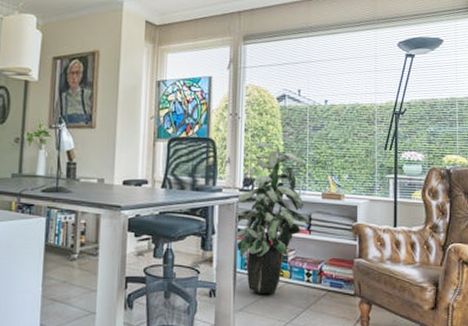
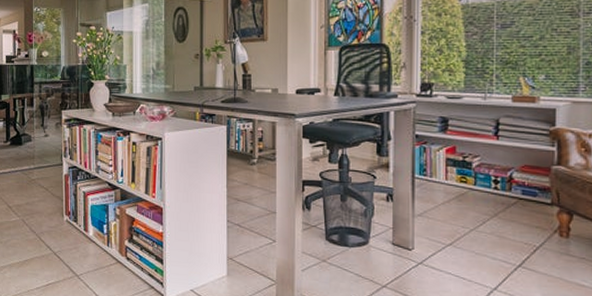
indoor plant: present [235,141,310,295] -> none [413,44,498,201]

